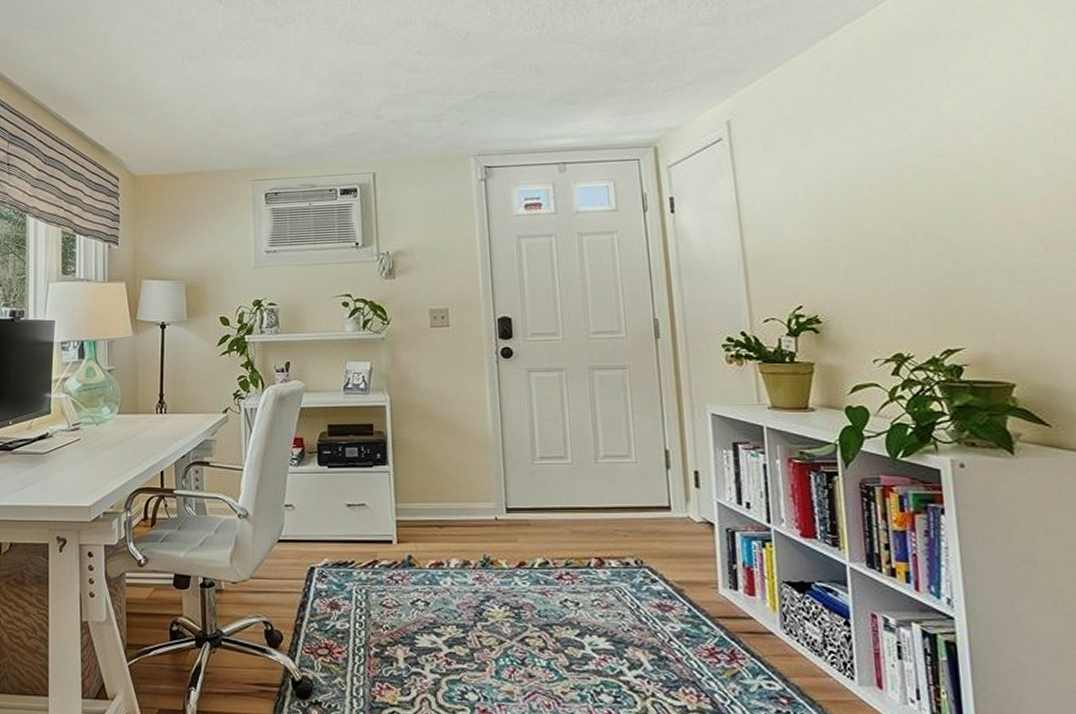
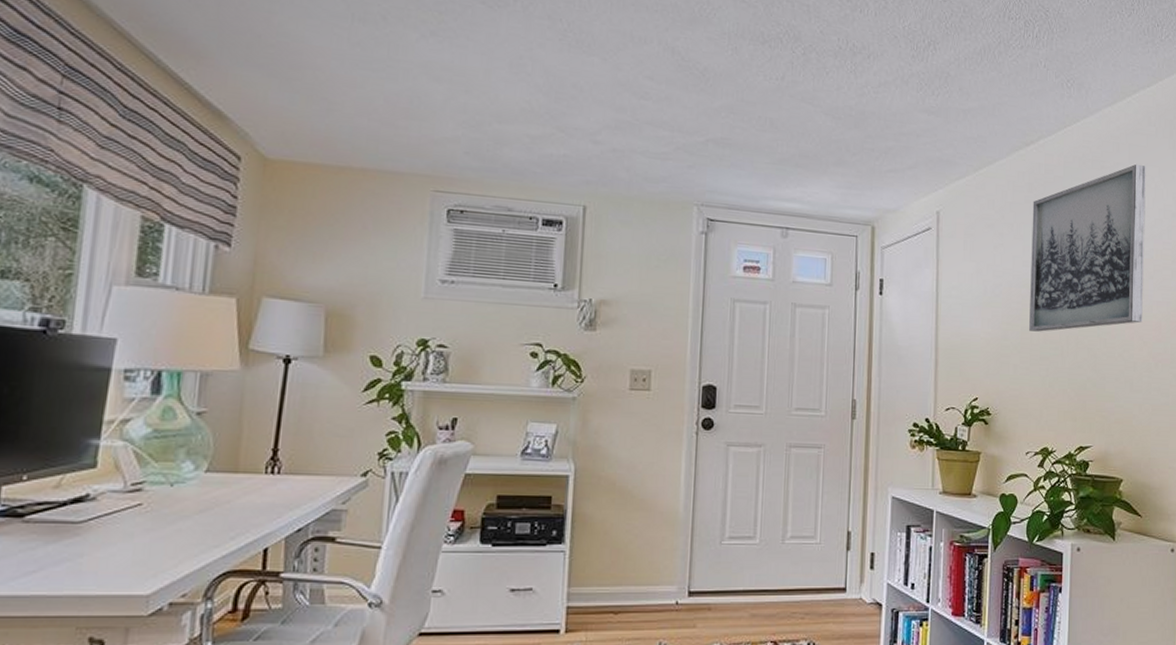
wall art: none [844,26,1018,229] -> present [1029,164,1146,332]

